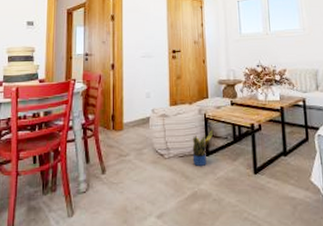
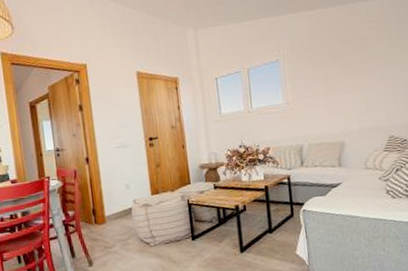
potted plant: present [192,129,214,166] -> none [177,214,198,251]

